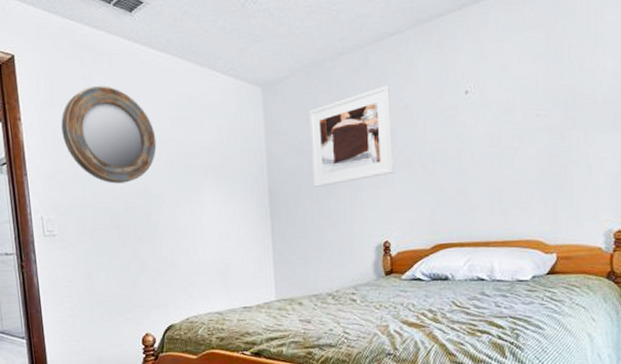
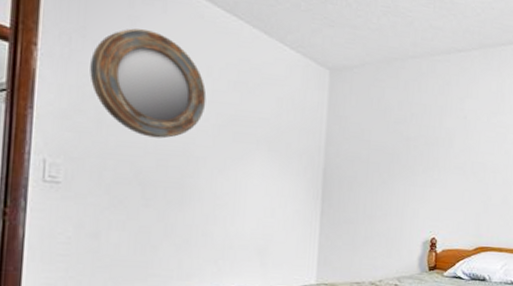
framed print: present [309,86,394,187] -> none [370,94,452,177]

